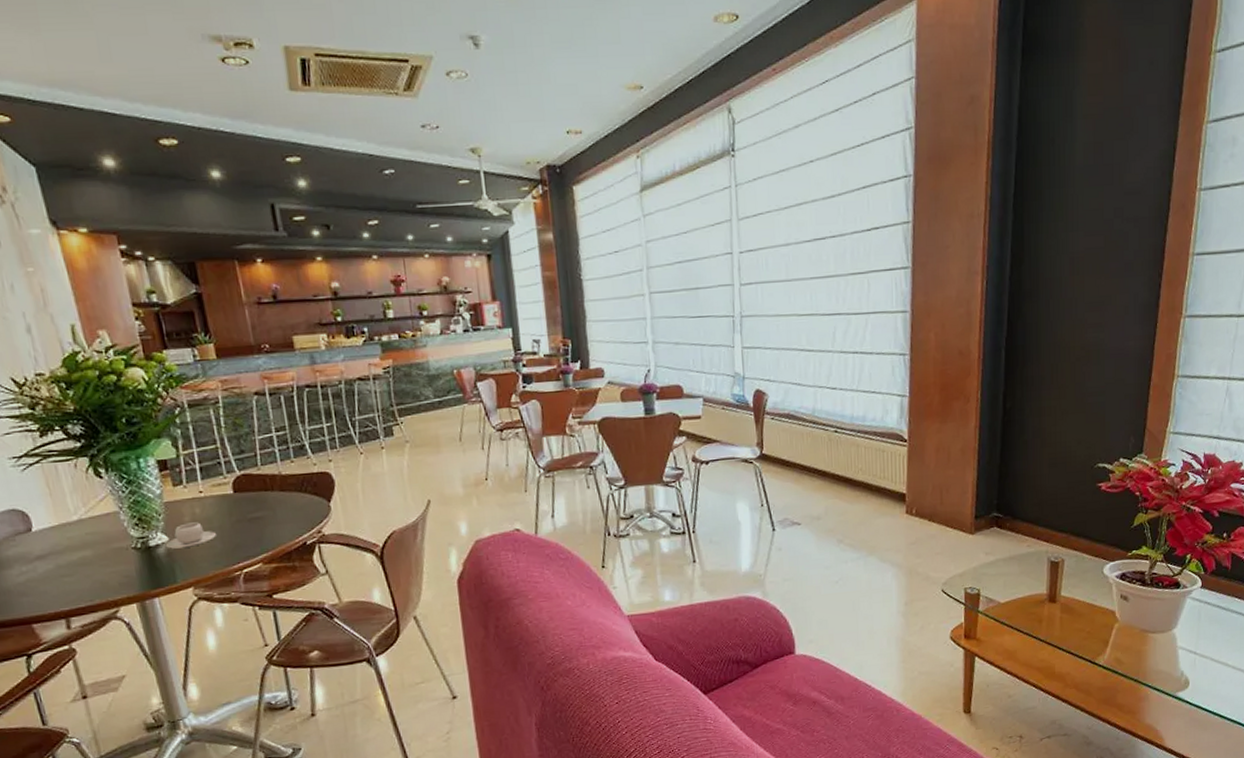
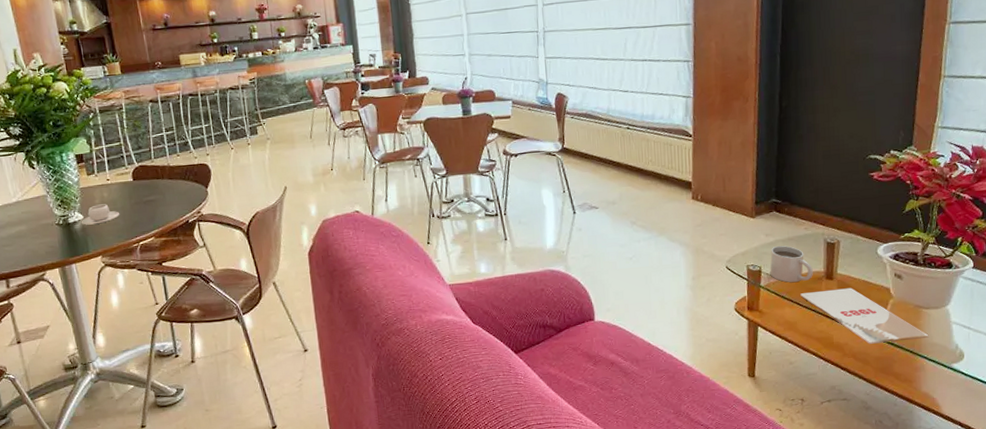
mug: none [989,565,1035,607] -> present [770,245,813,283]
magazine: none [1021,611,1154,673] -> present [800,287,929,344]

